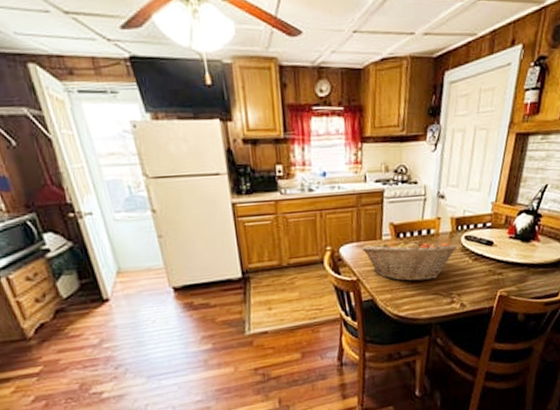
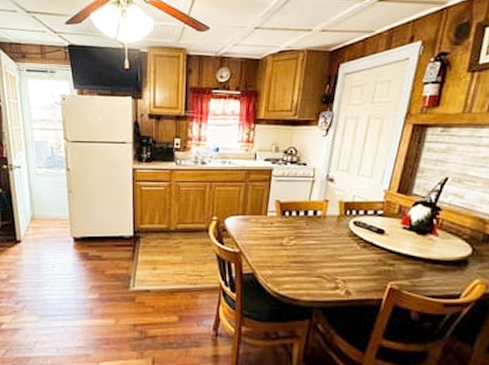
fruit basket: present [362,239,458,282] -> none [247,218,345,261]

